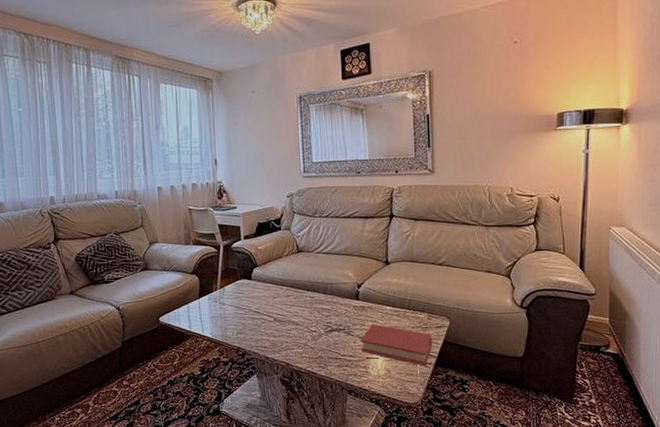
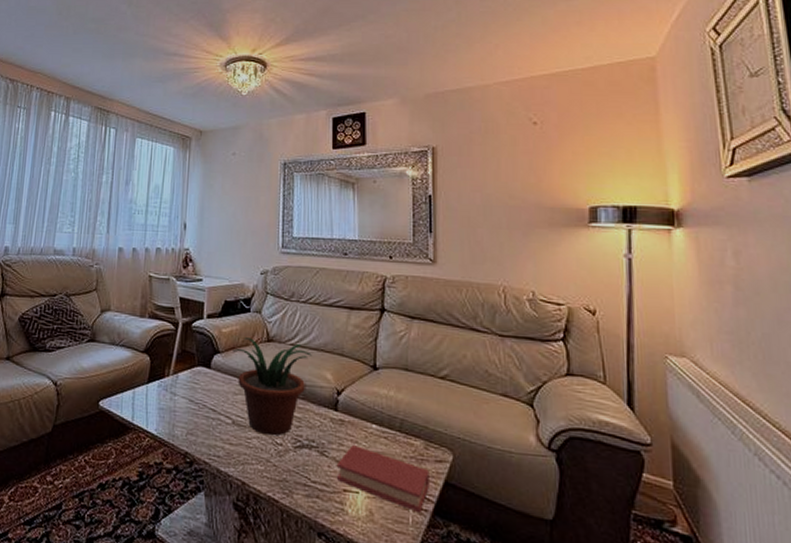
potted plant: none [269,251,335,326] -> present [233,338,312,436]

